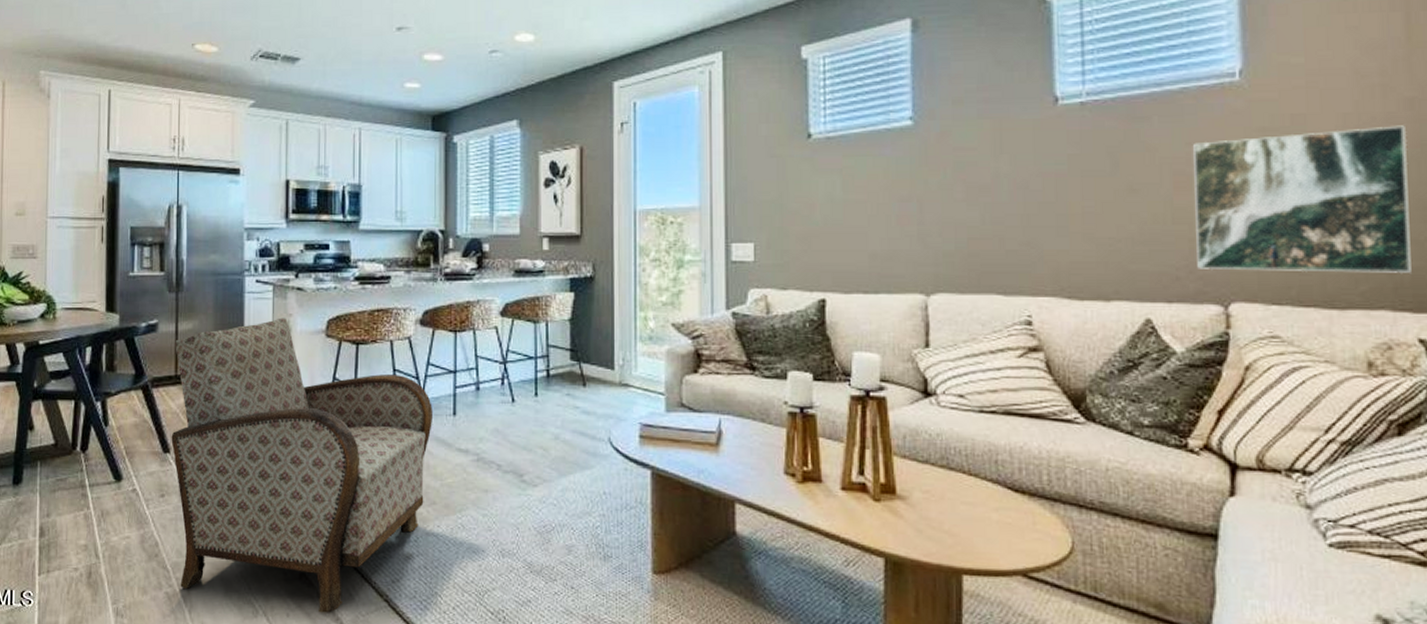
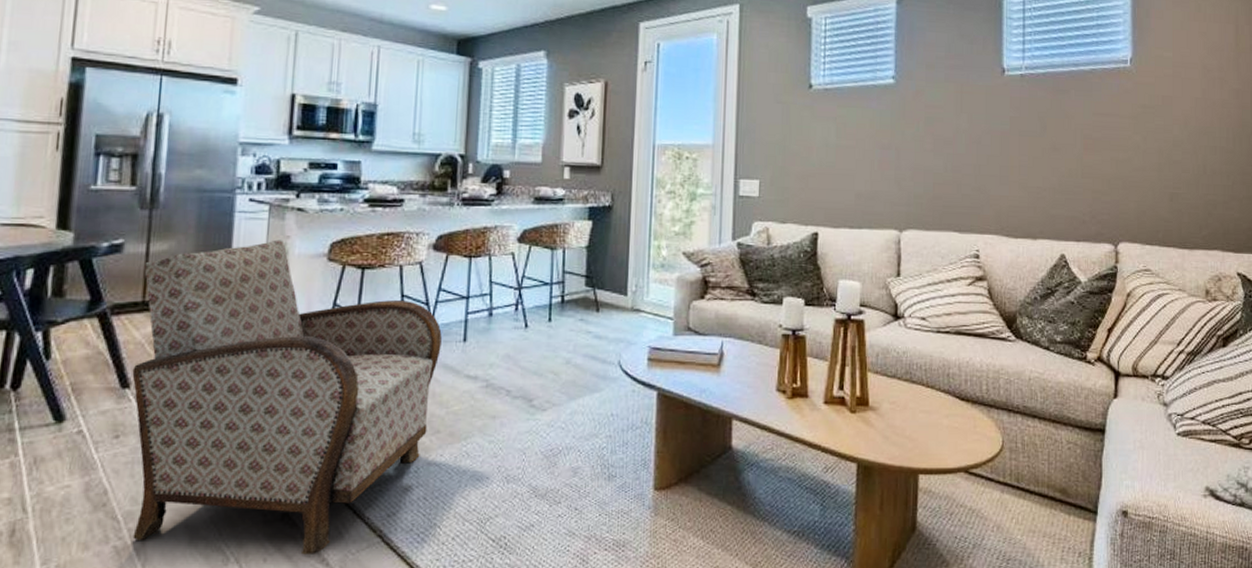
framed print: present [1193,125,1411,274] -> none [1098,110,1235,223]

